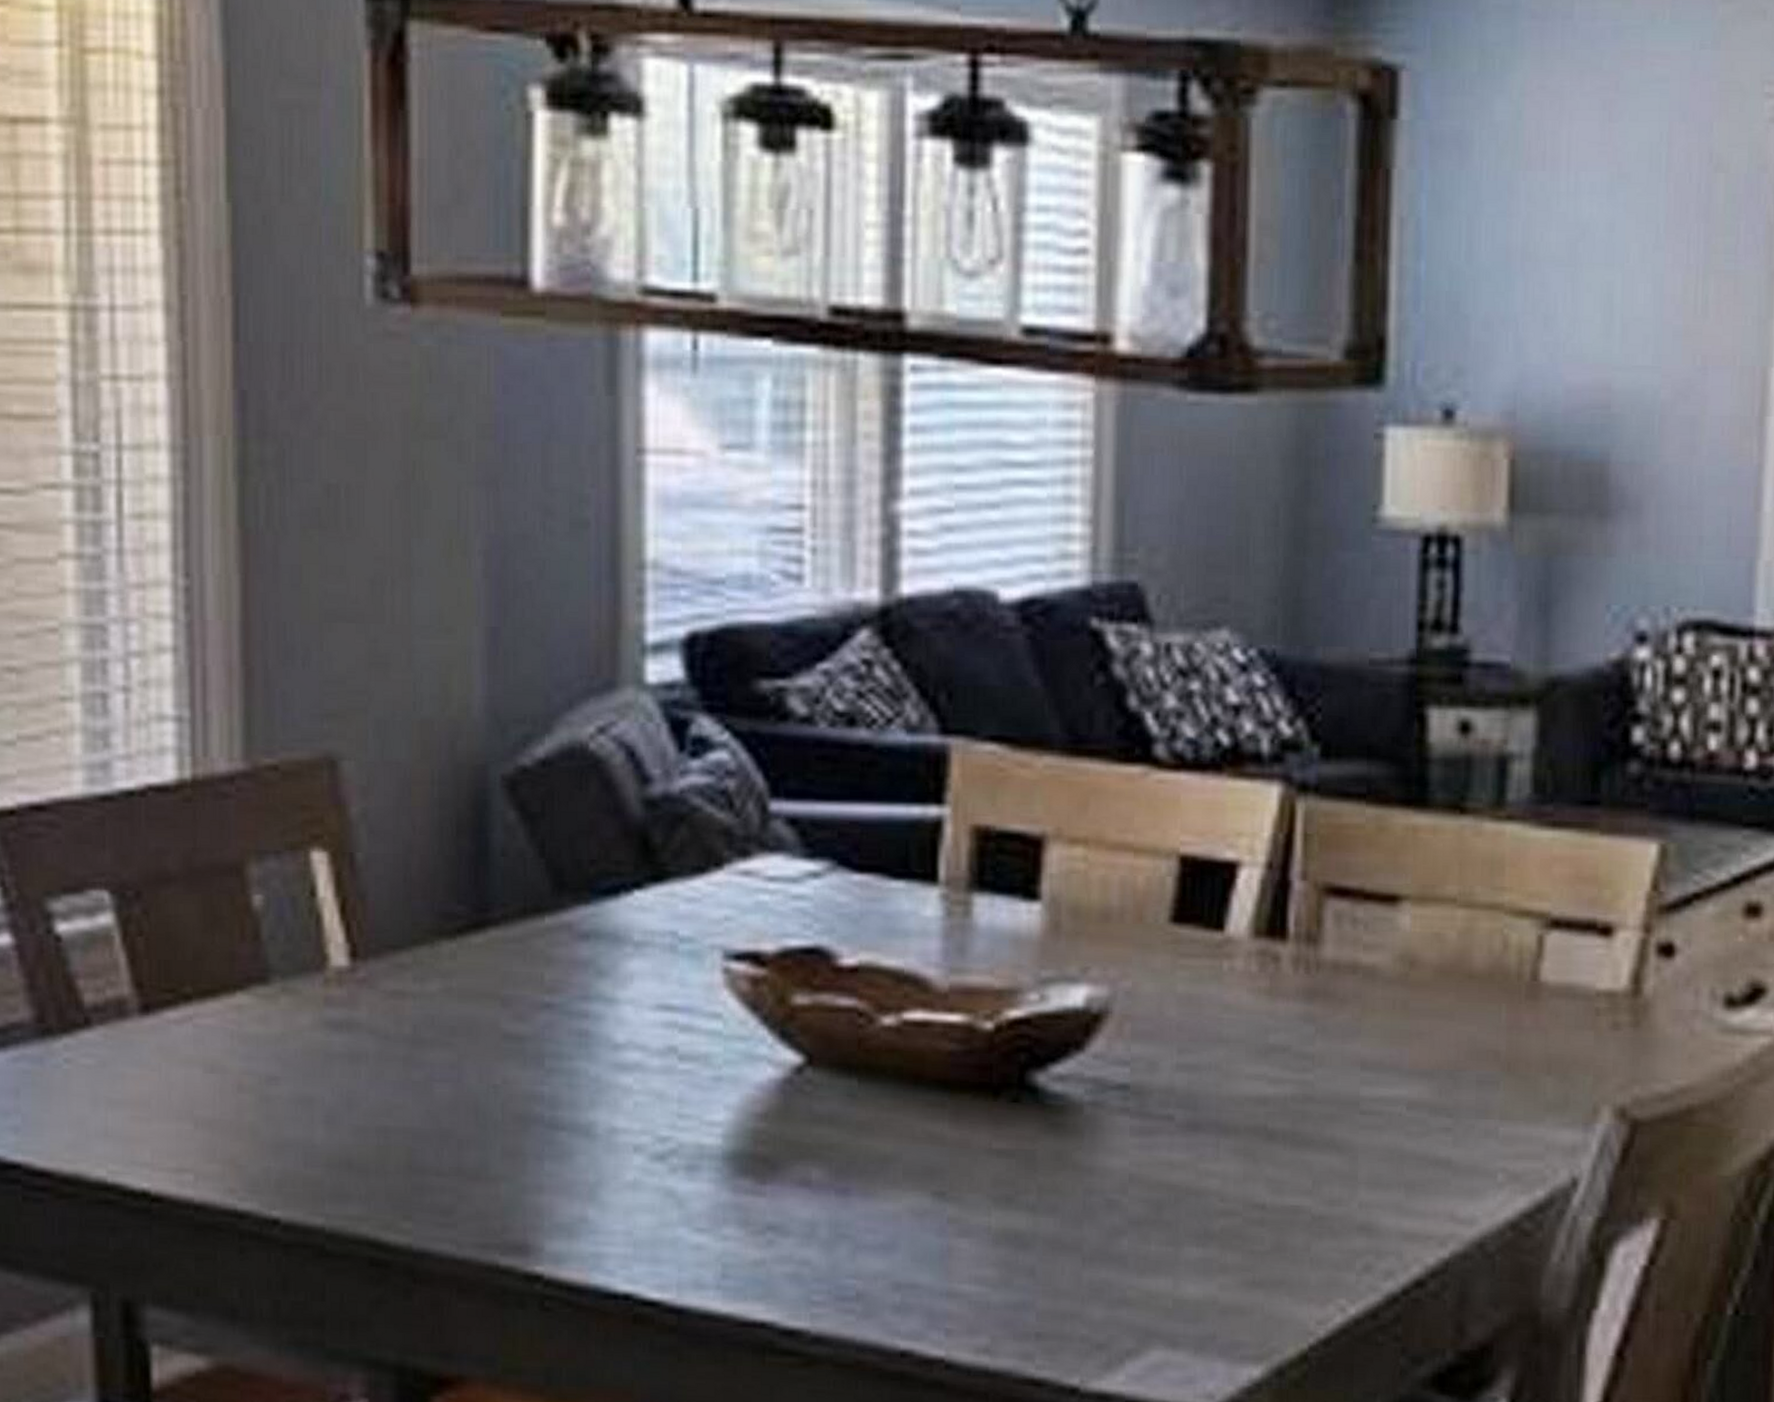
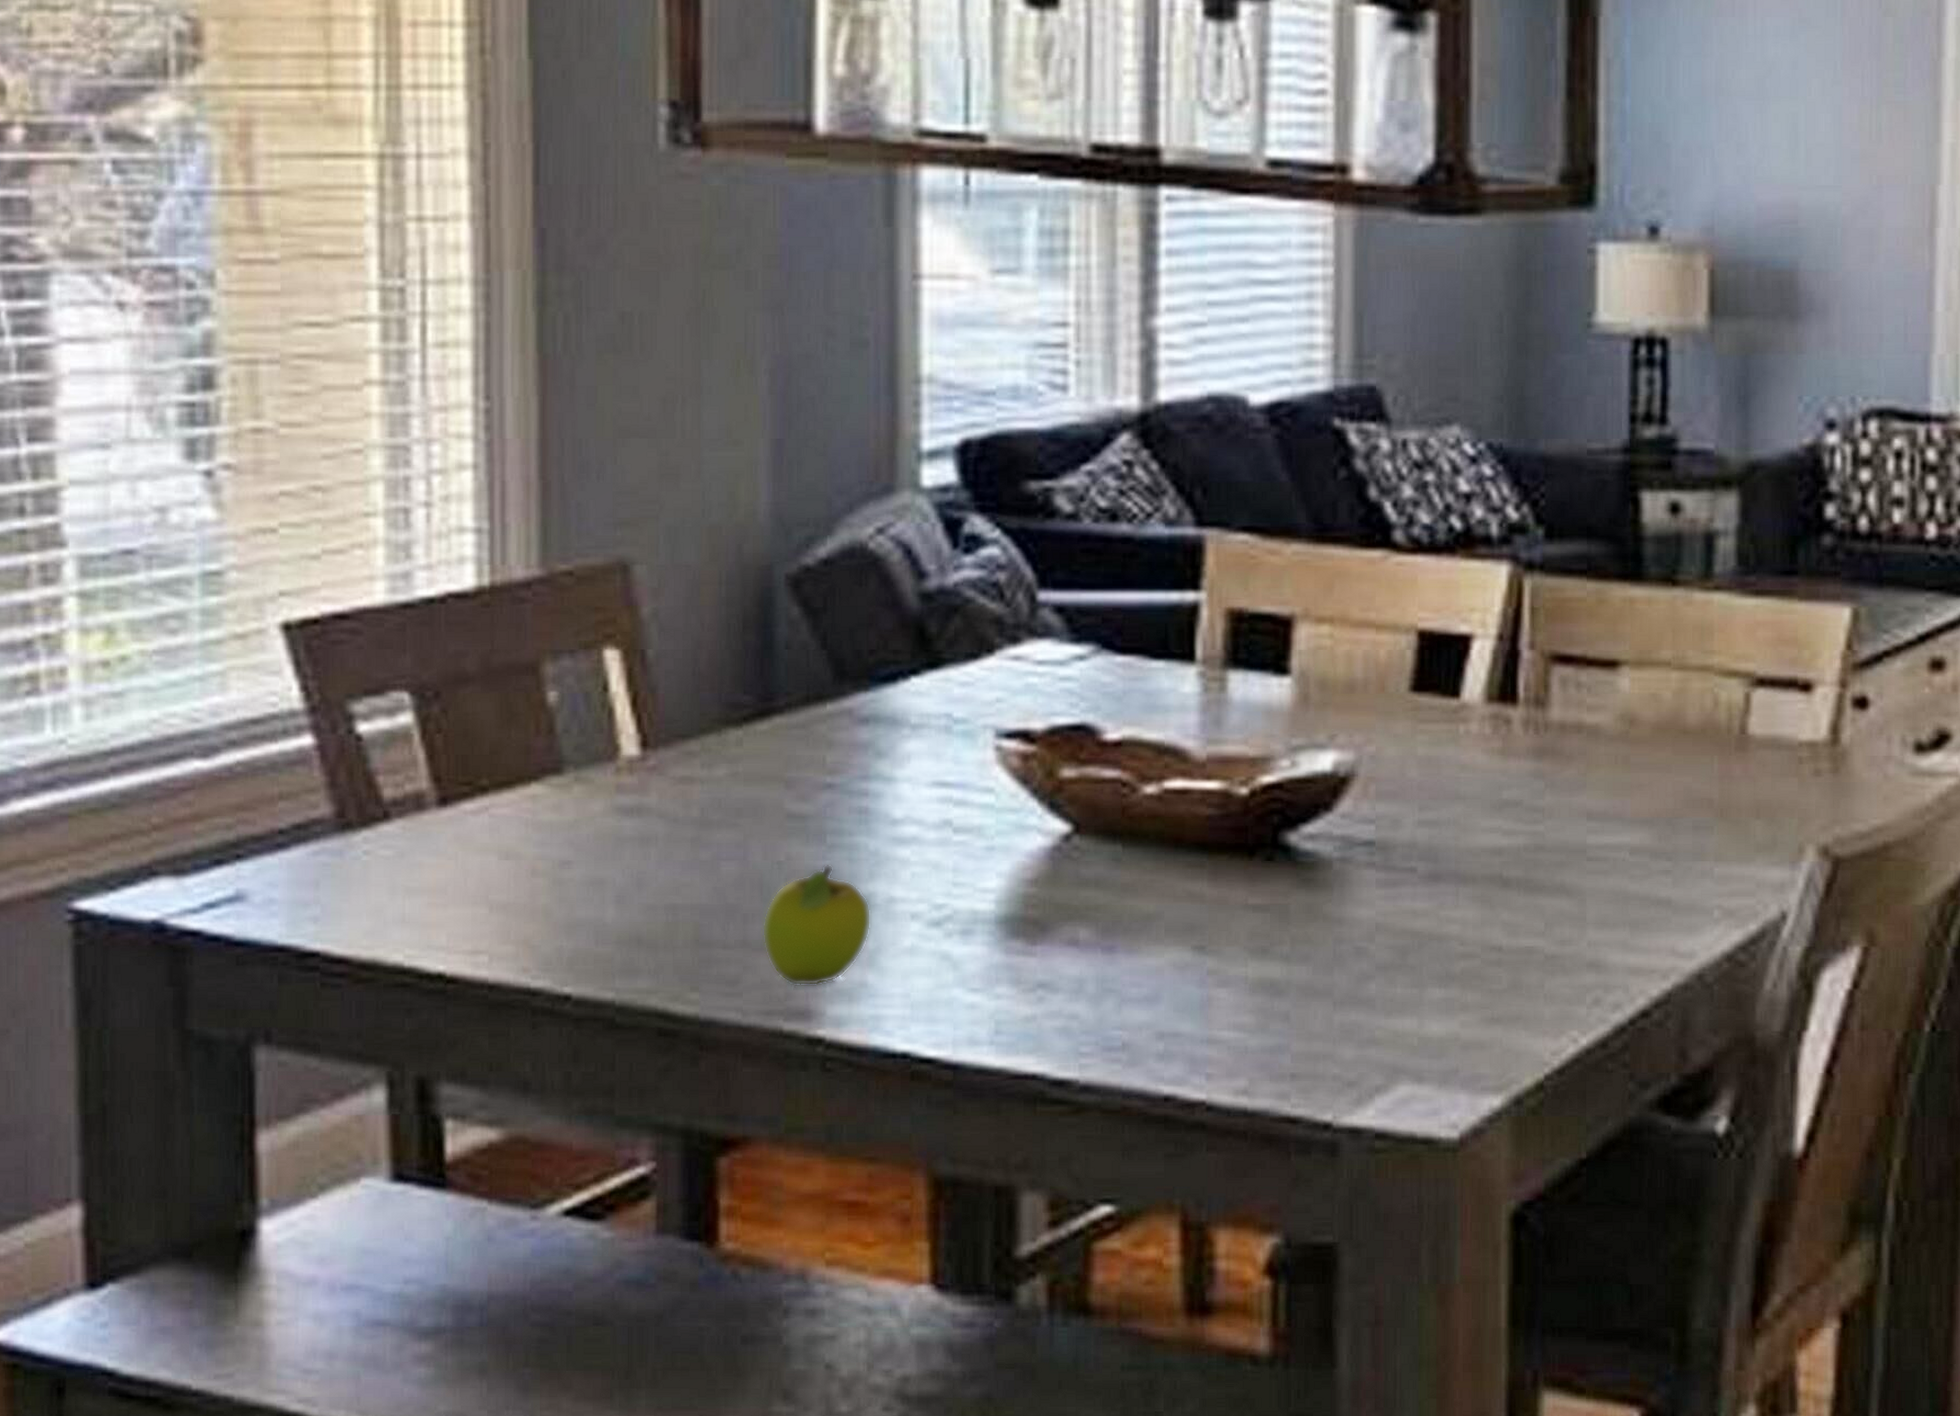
fruit: none [477,1089,592,1219] -> present [762,864,871,986]

